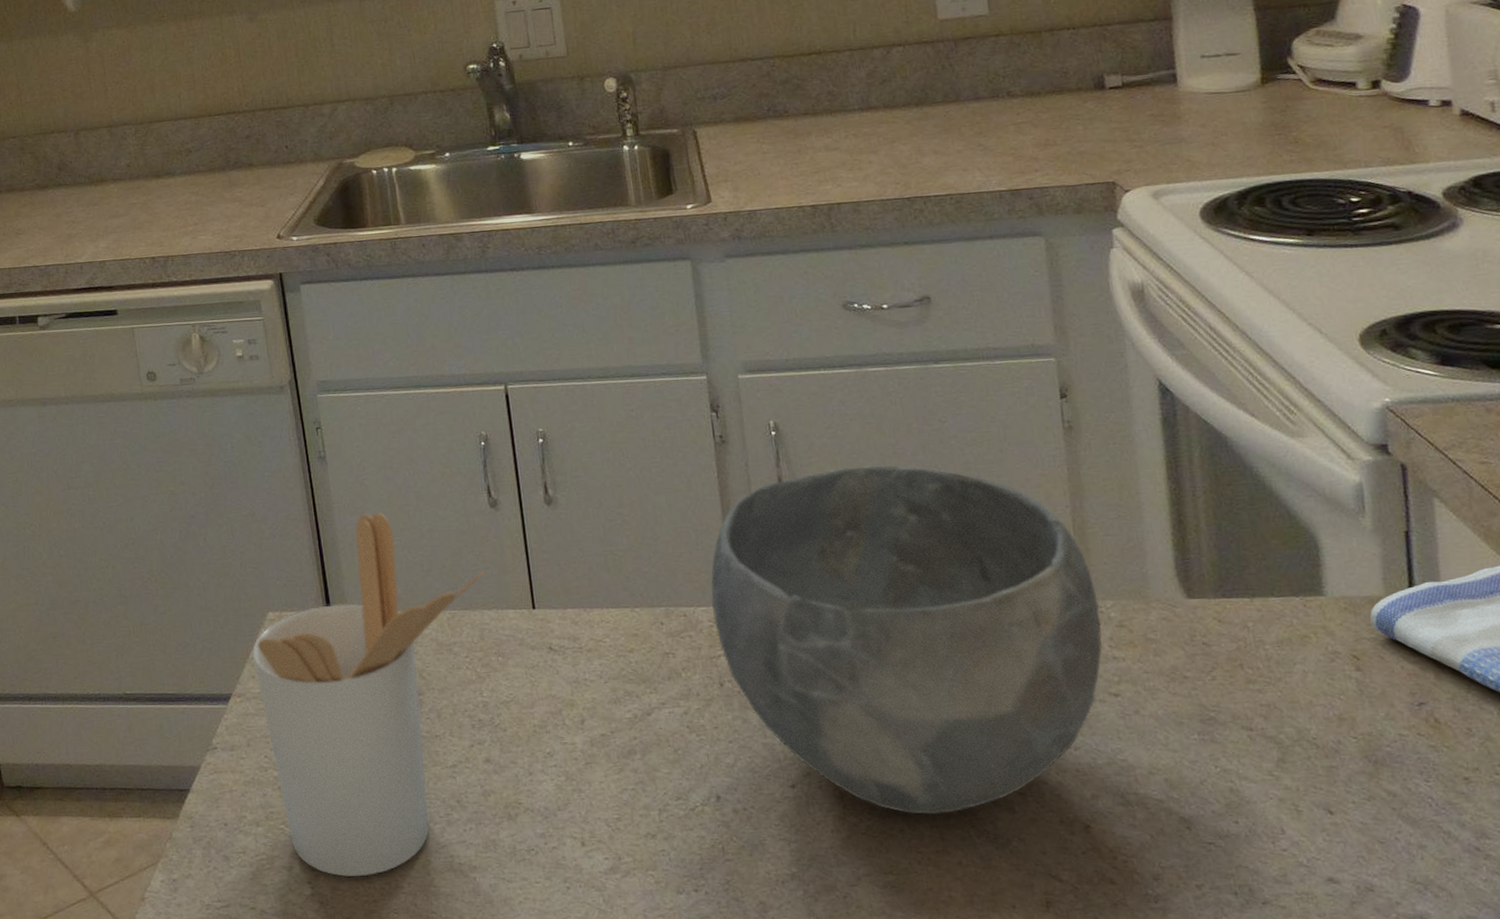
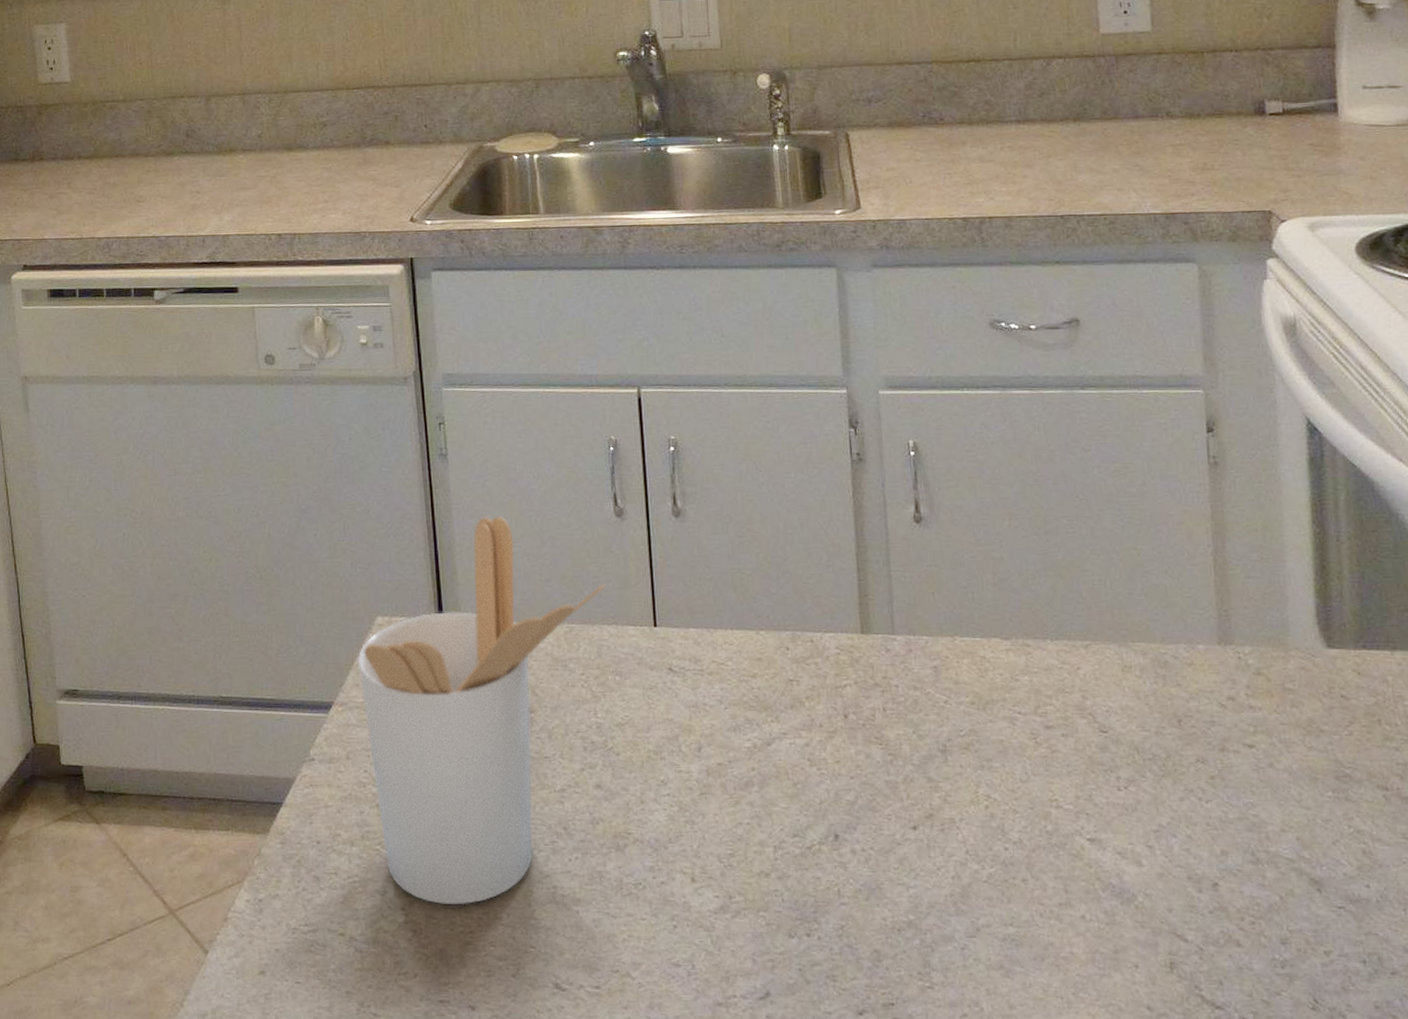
bowl: present [710,465,1102,816] -> none [839,493,1239,865]

